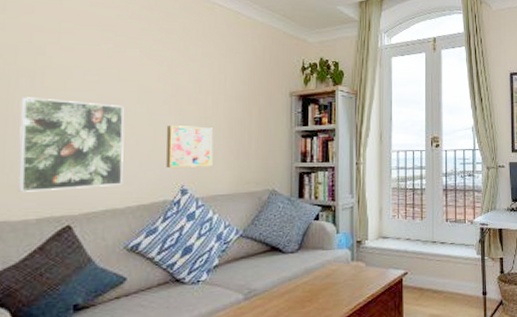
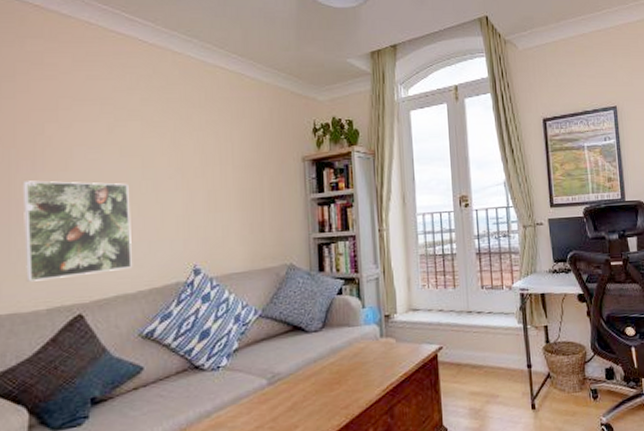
wall art: present [166,126,213,169] -> none [174,200,225,248]

